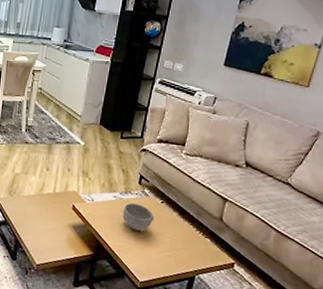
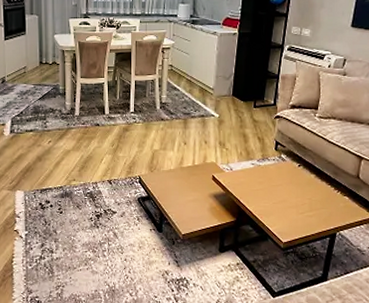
bowl: present [122,202,155,232] -> none [262,168,293,196]

